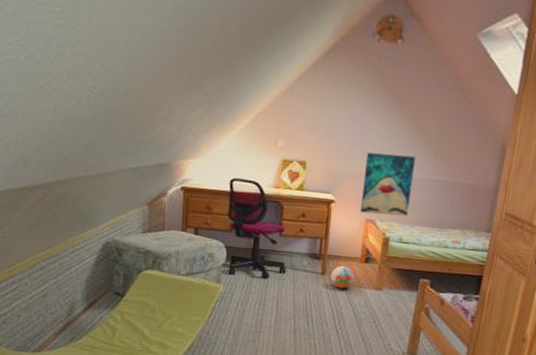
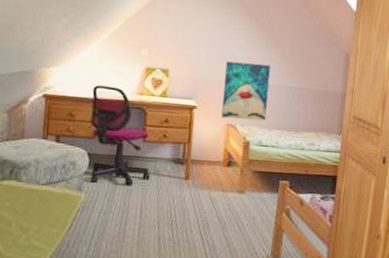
ball: present [330,265,355,289] -> none [194,169,218,194]

